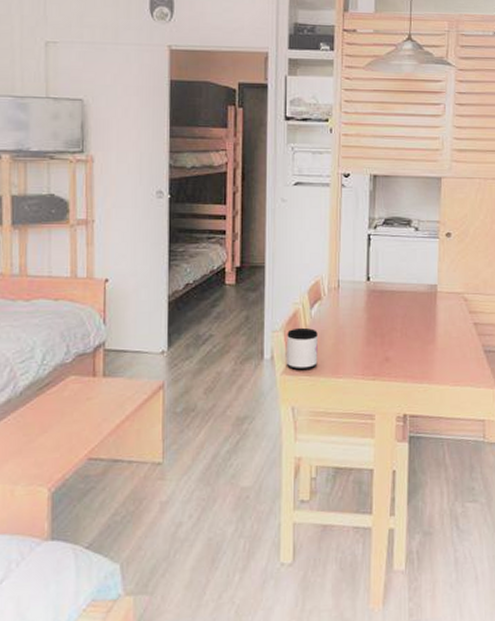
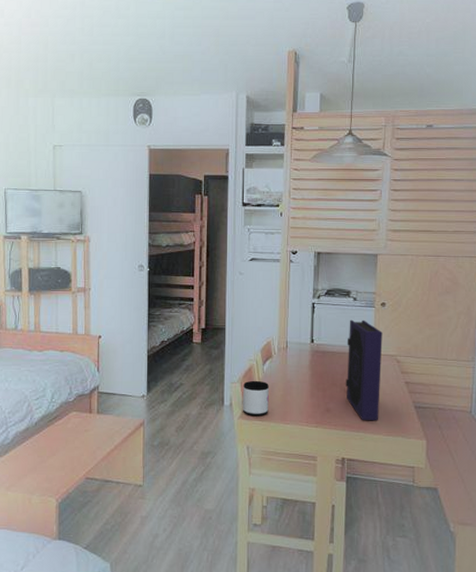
book: none [407,252,448,370] -> present [345,319,383,421]

